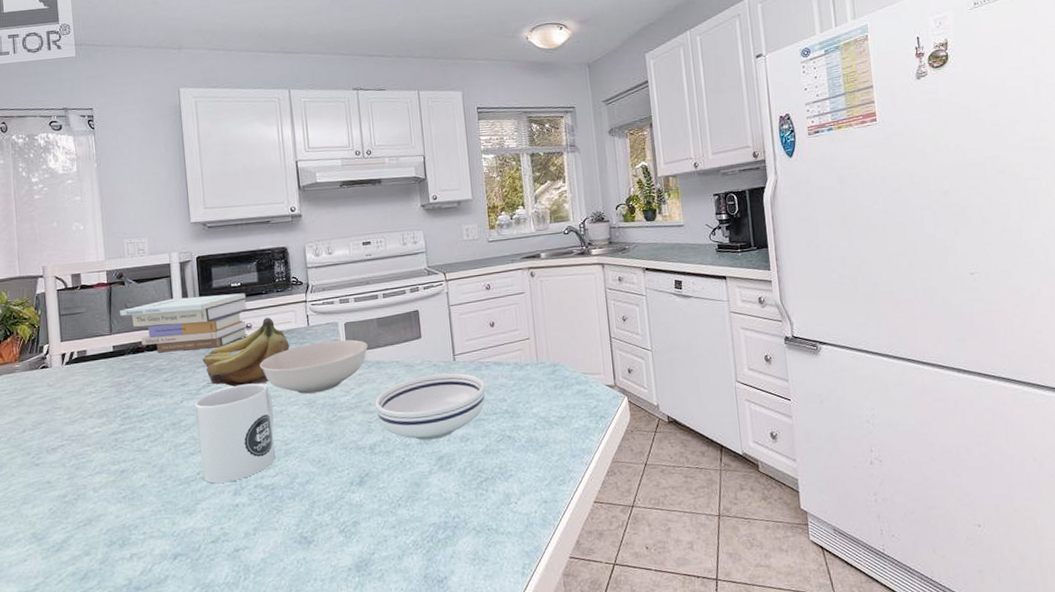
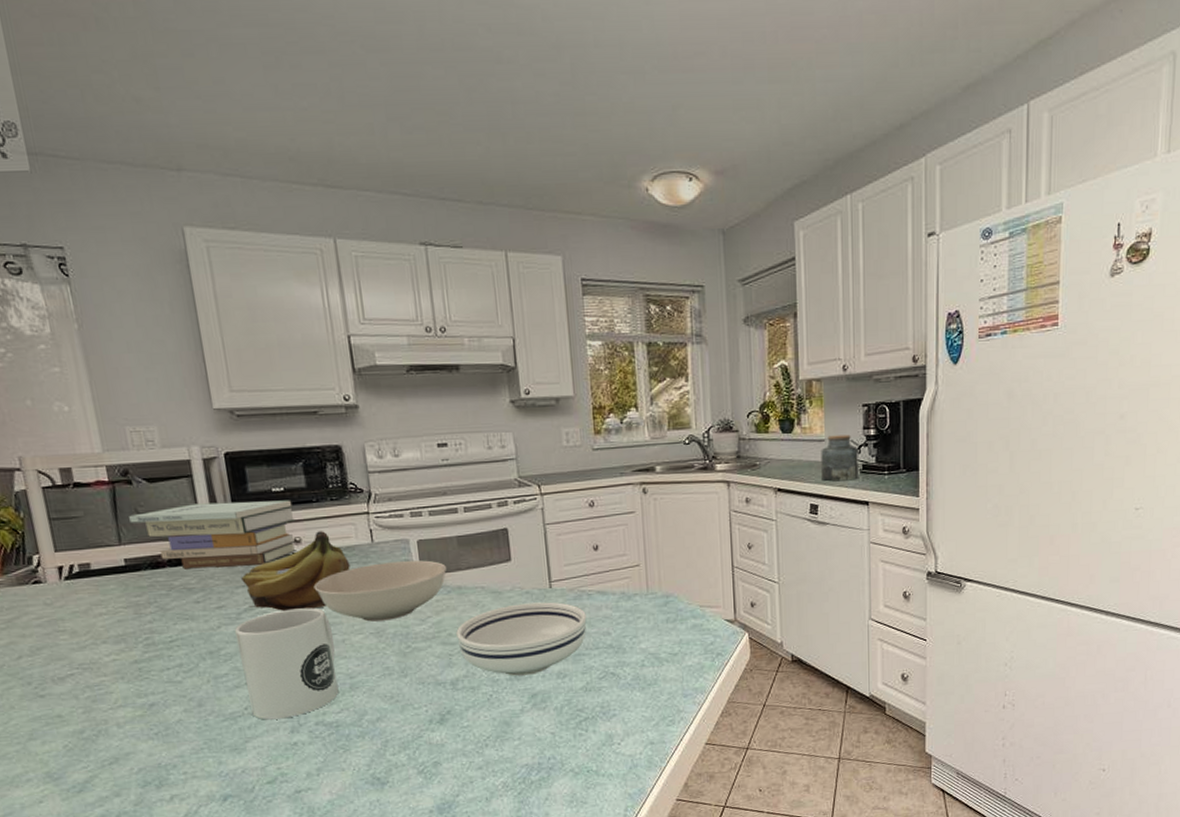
jar: none [680,220,715,261] -> present [821,434,858,482]

